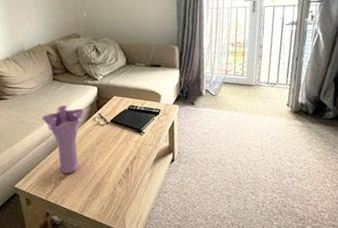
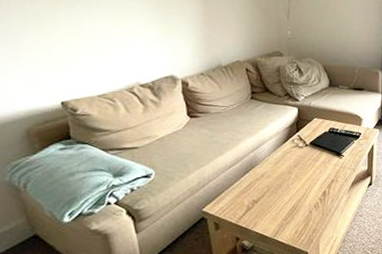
vase: present [42,105,85,174] -> none [237,126,284,197]

